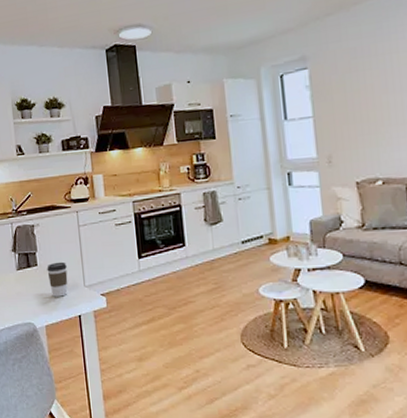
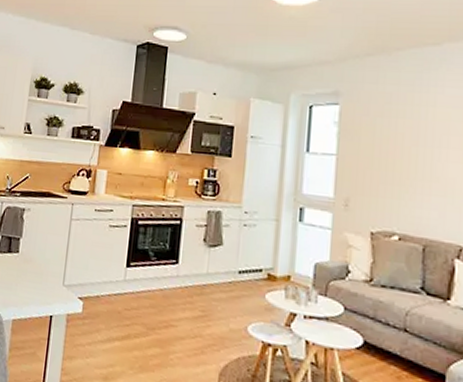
coffee cup: present [47,261,68,297] -> none [27,253,50,292]

